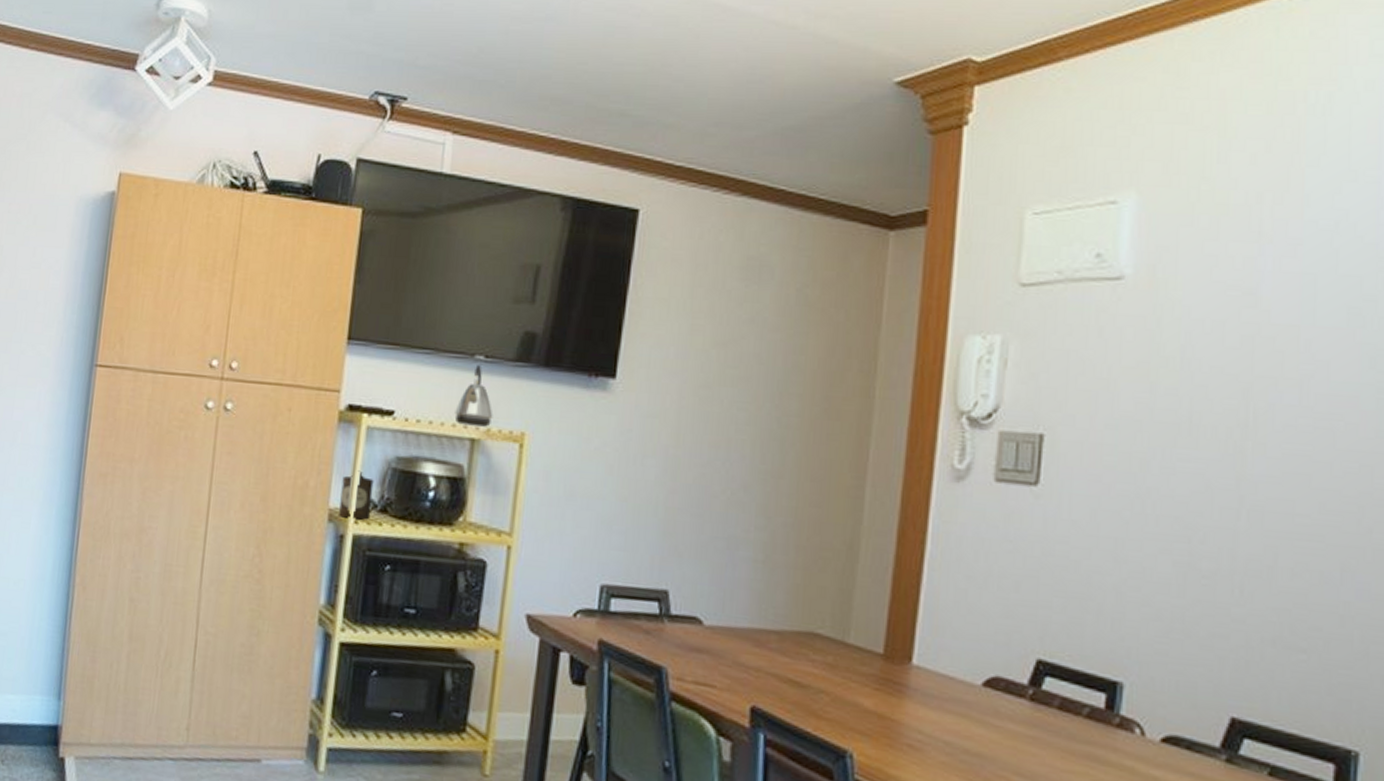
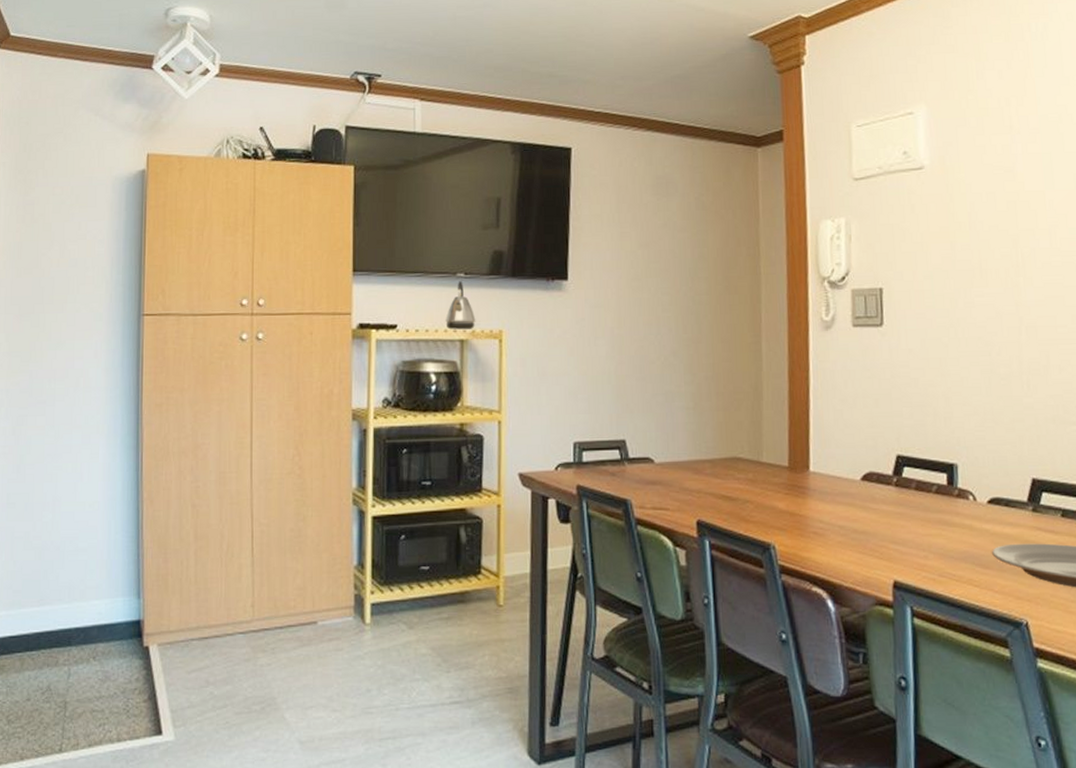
canister: present [339,470,374,520] -> none [360,376,387,415]

